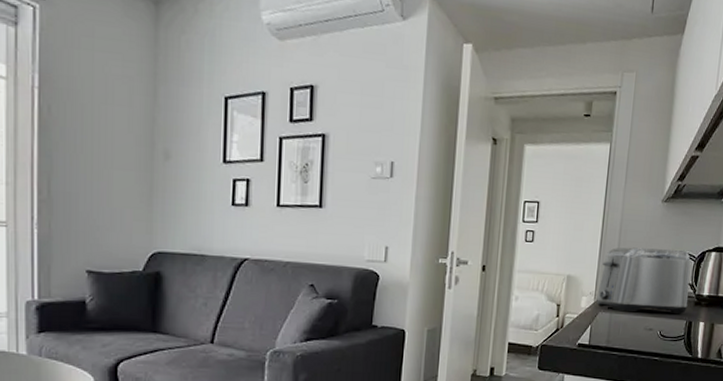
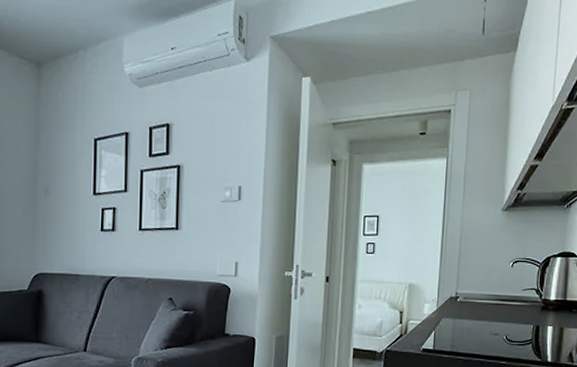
toaster: present [596,247,691,315] -> none [439,255,535,319]

